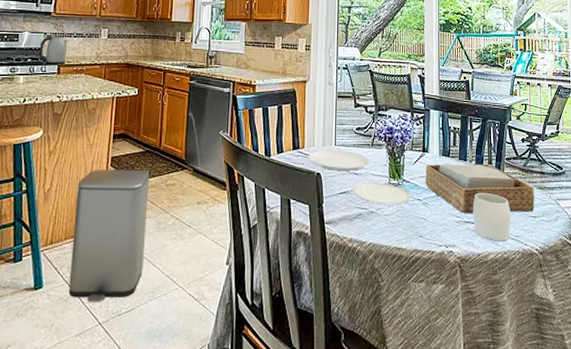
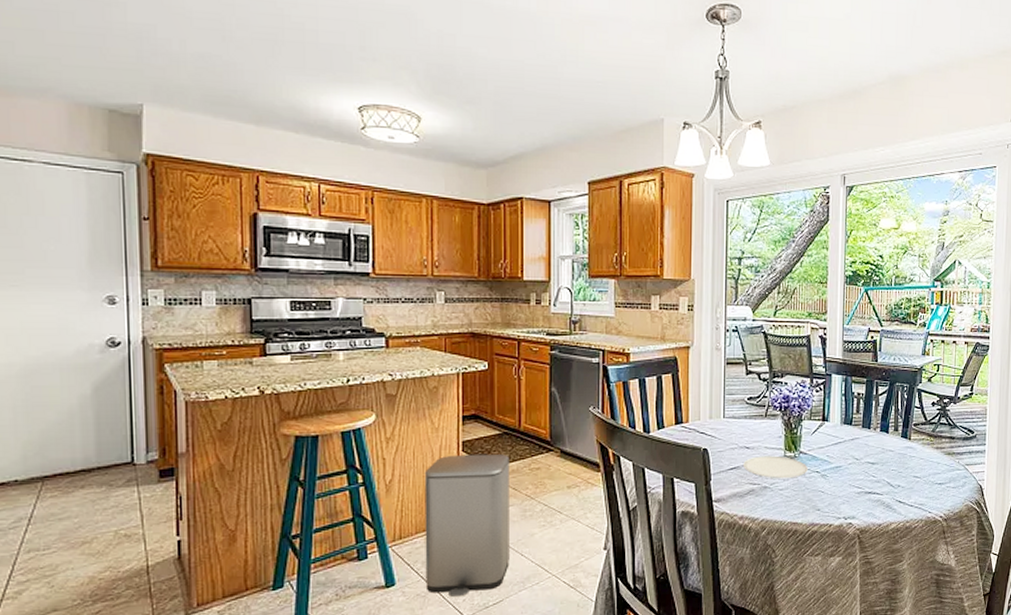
kettle: present [39,35,68,65] -> none [360,301,396,337]
plate: present [308,149,369,171] -> none [693,422,762,445]
napkin holder: present [425,164,535,213] -> none [824,431,942,483]
mug: present [472,192,511,242] -> none [874,461,915,511]

